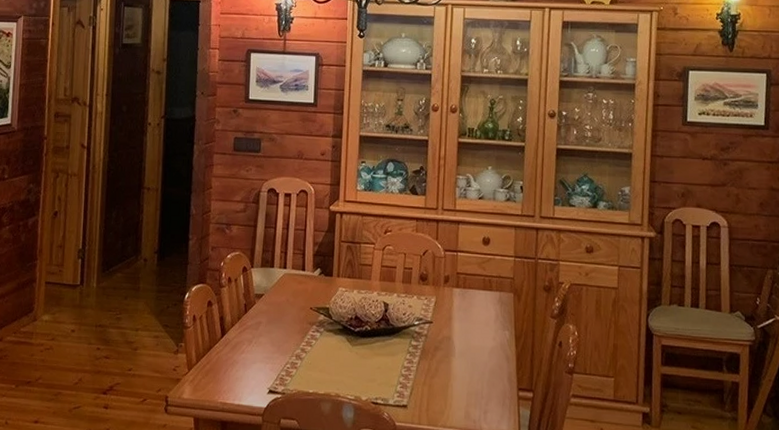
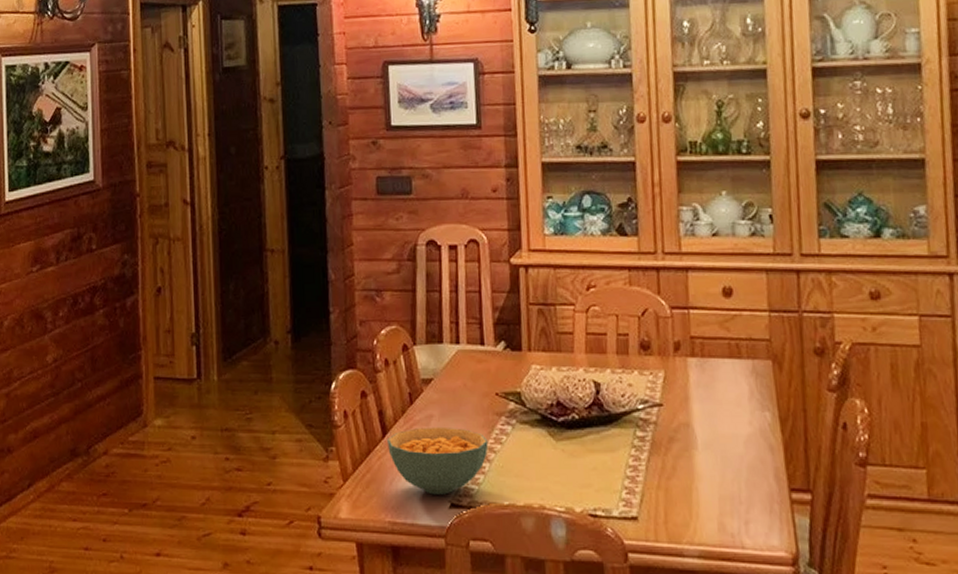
cereal bowl: none [225,331,302,383] -> present [387,426,489,495]

